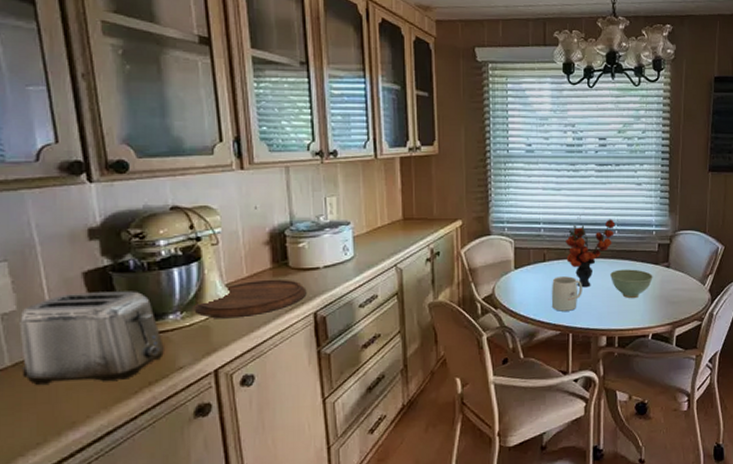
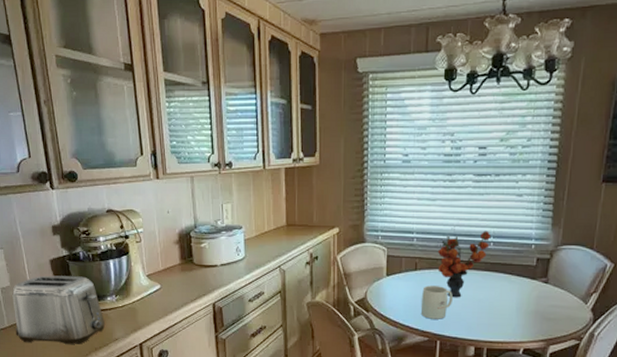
cutting board: present [194,279,307,319] -> none [124,273,207,303]
bowl: present [610,269,653,299] -> none [482,282,529,313]

